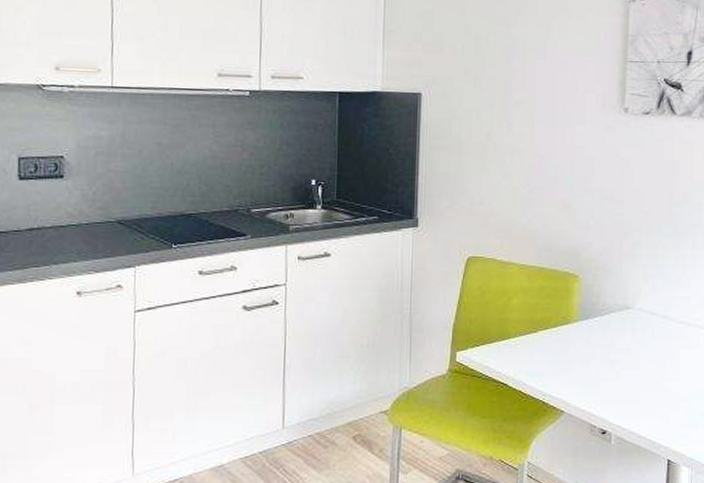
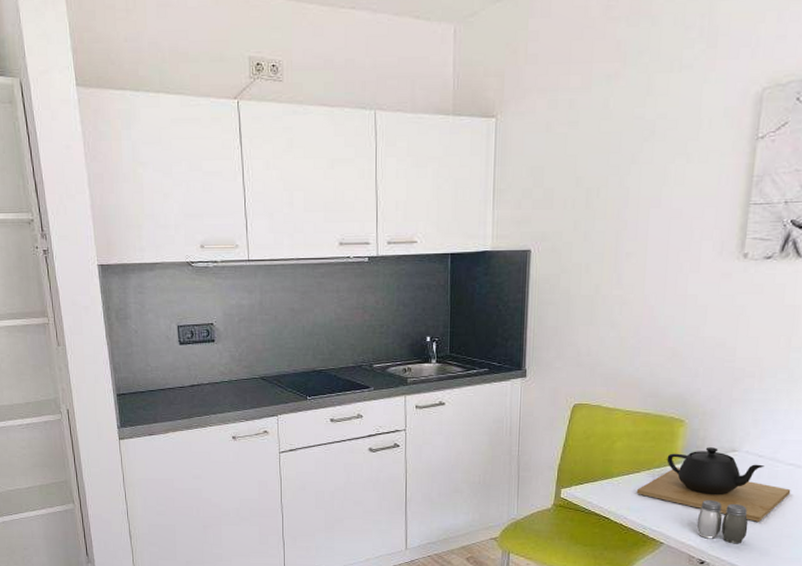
teapot: none [534,304,684,385] -> present [636,447,791,522]
salt and pepper shaker: none [596,362,646,409] -> present [696,500,749,543]

